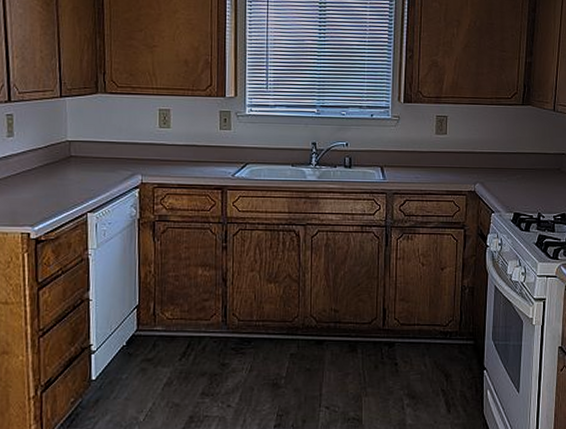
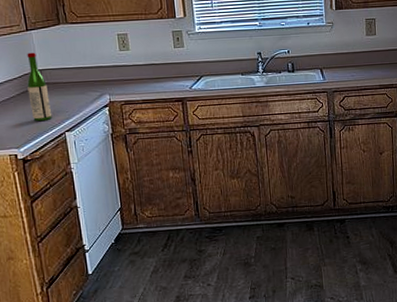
wine bottle: none [52,121,76,199] -> present [27,52,53,122]

